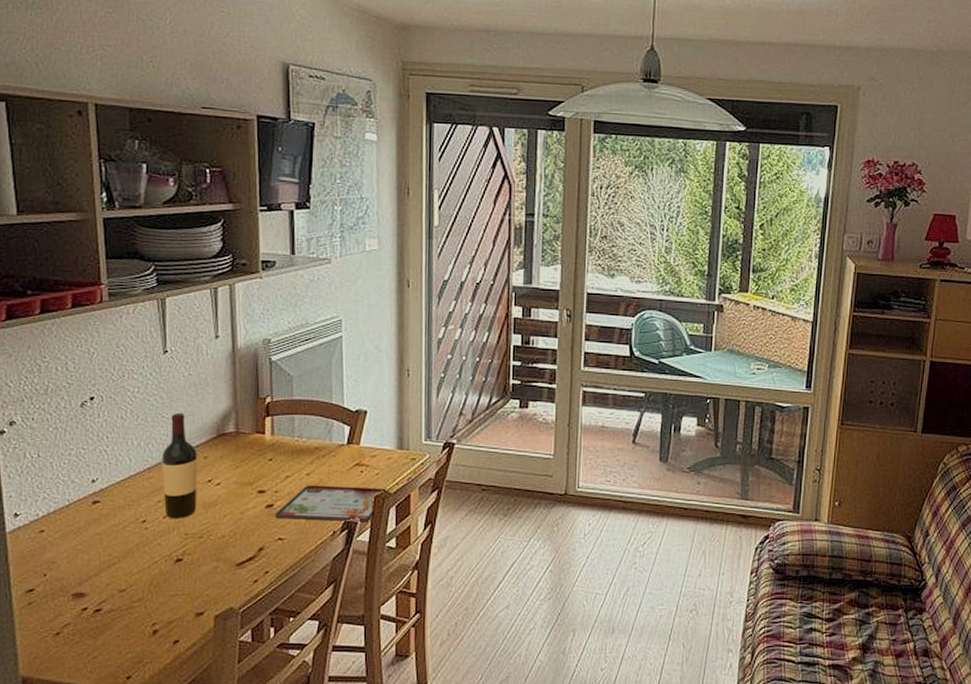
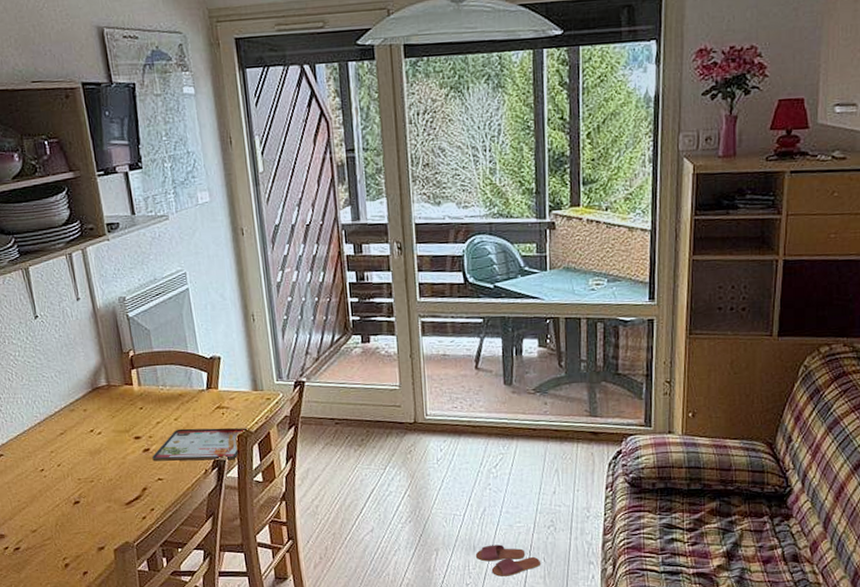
wine bottle: present [162,412,198,518] -> none [48,371,85,466]
slippers: none [614,627,680,662] -> present [476,544,541,576]

